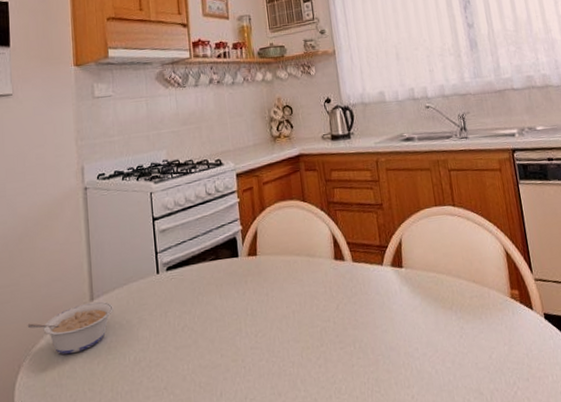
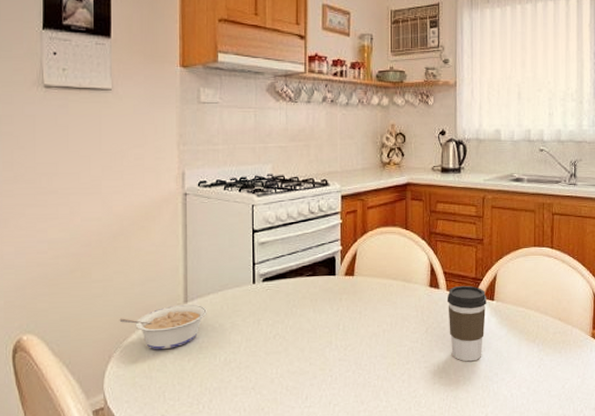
coffee cup: none [354,254,399,338] -> present [446,285,487,362]

